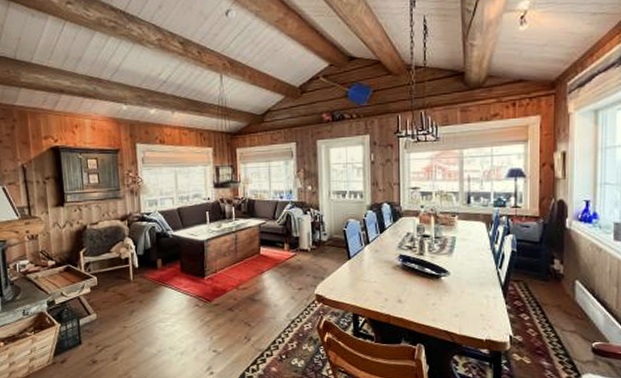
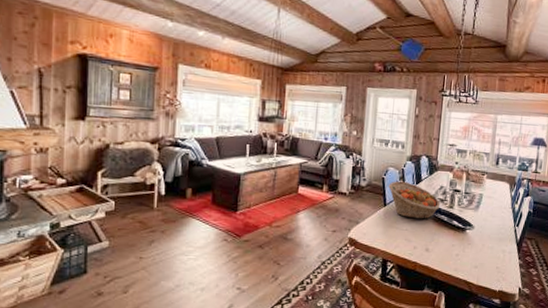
fruit basket: none [351,232,409,270] -> present [388,181,441,219]

